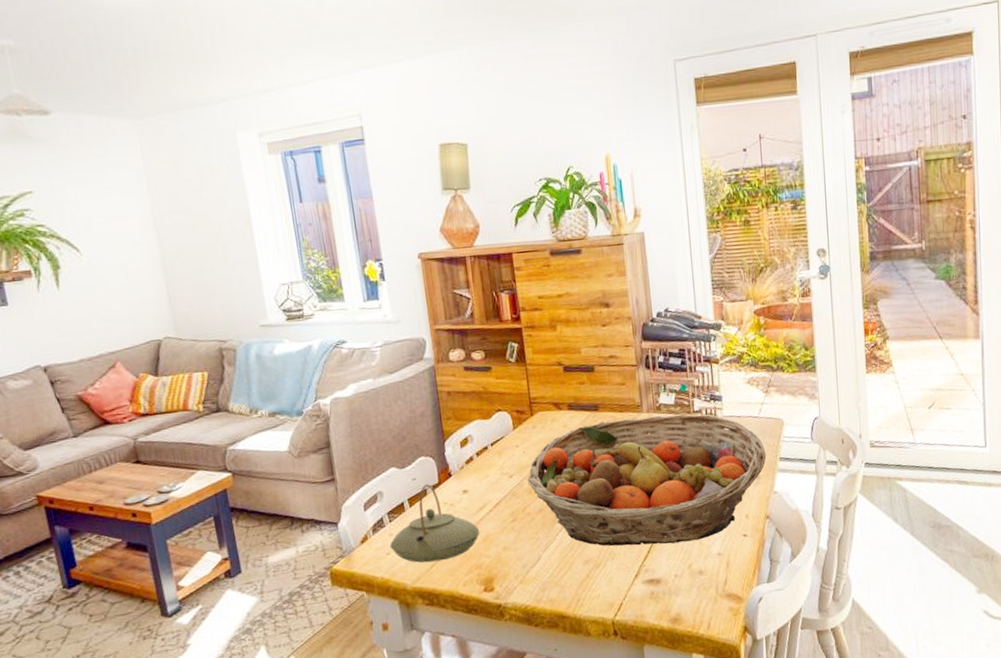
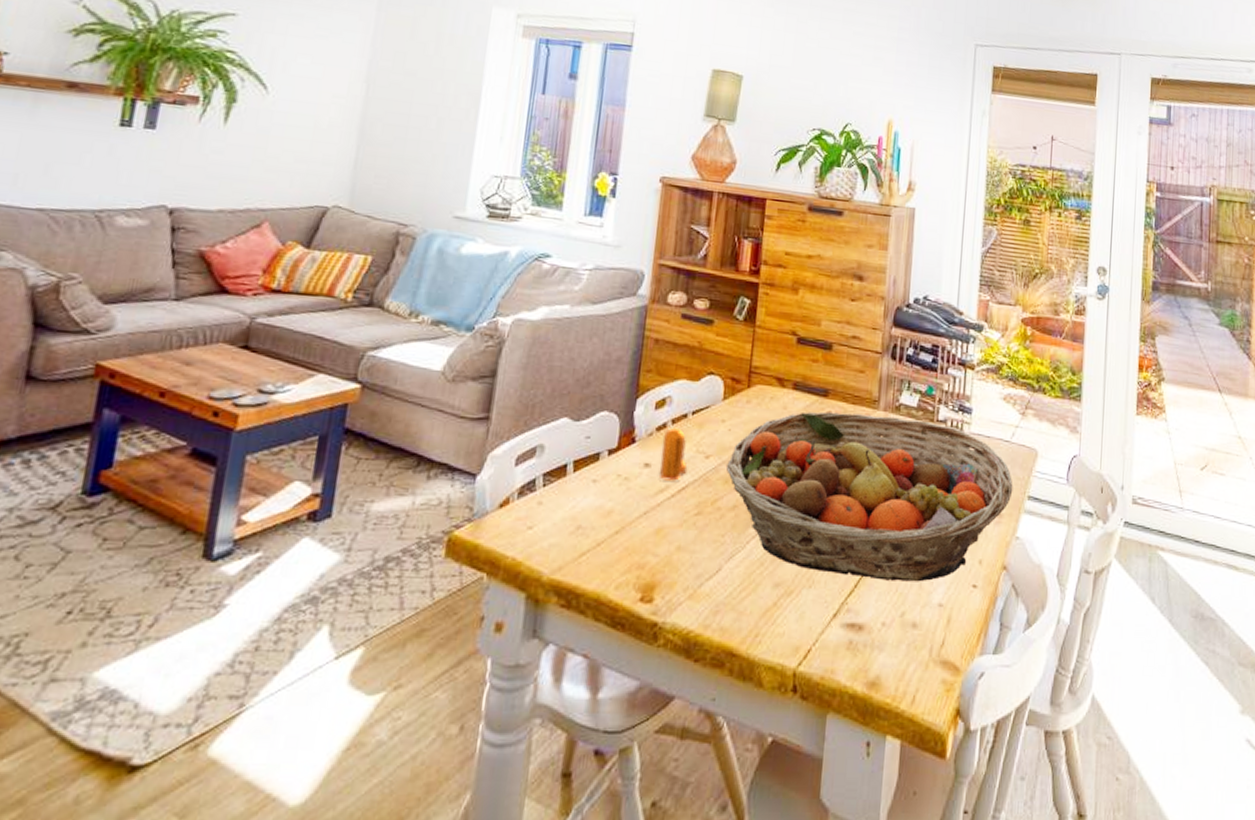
teapot: present [389,483,480,563] -> none [534,446,654,550]
pepper shaker: none [472,458,498,501] -> present [659,427,688,481]

